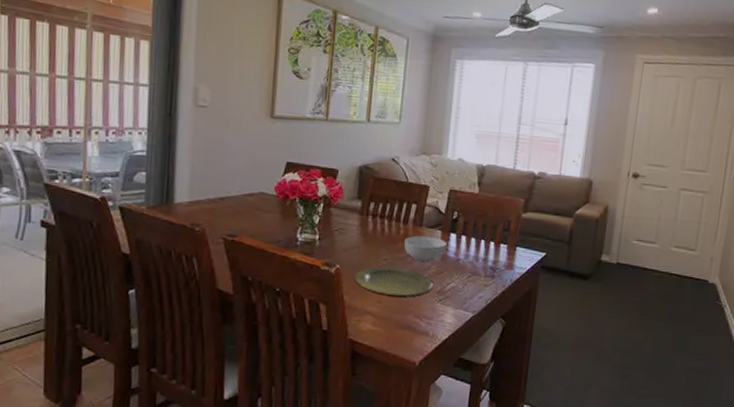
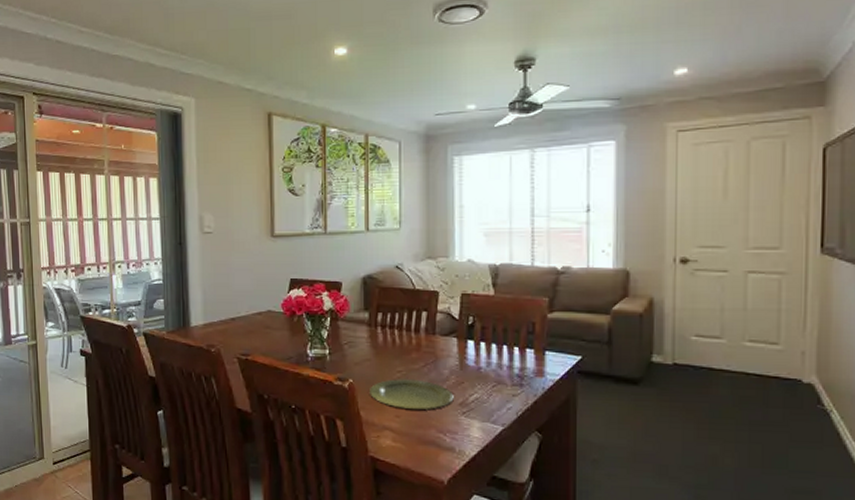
cereal bowl: present [404,235,448,262] -> none [417,344,466,372]

